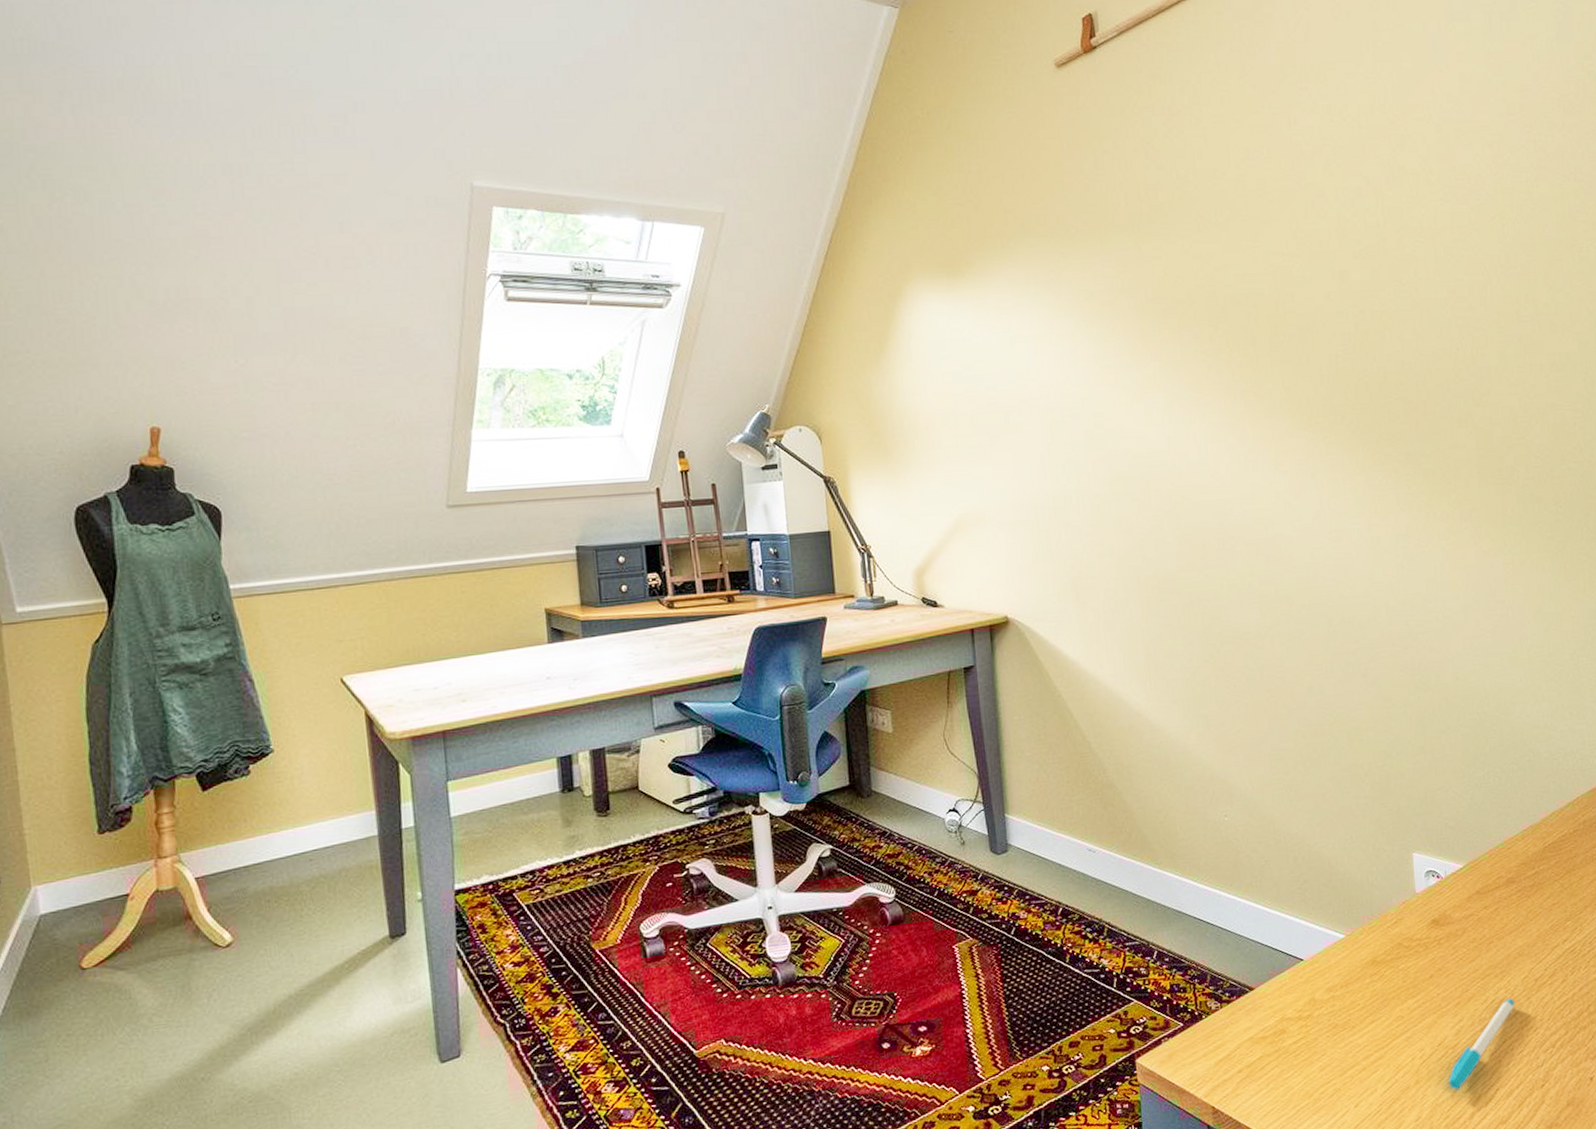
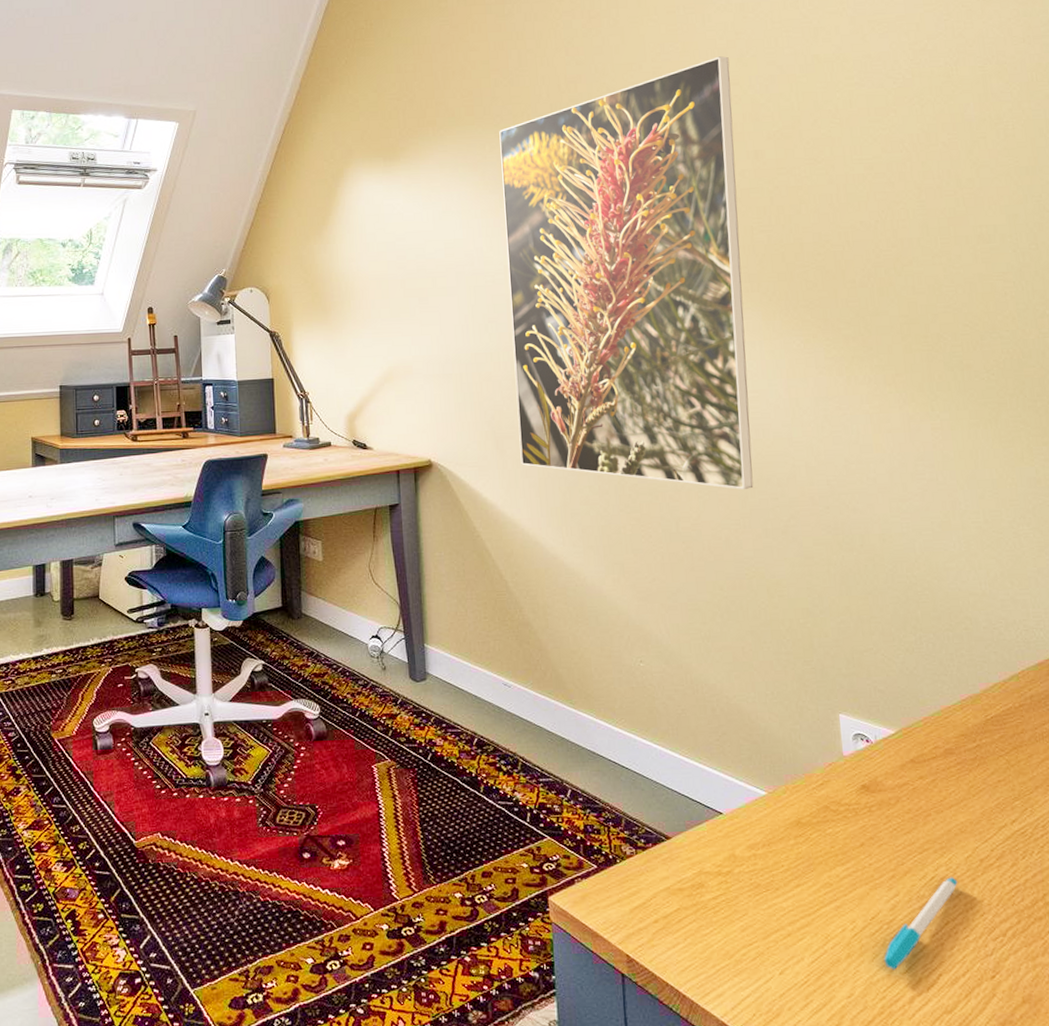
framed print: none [1074,164,1336,634] -> present [499,56,754,490]

